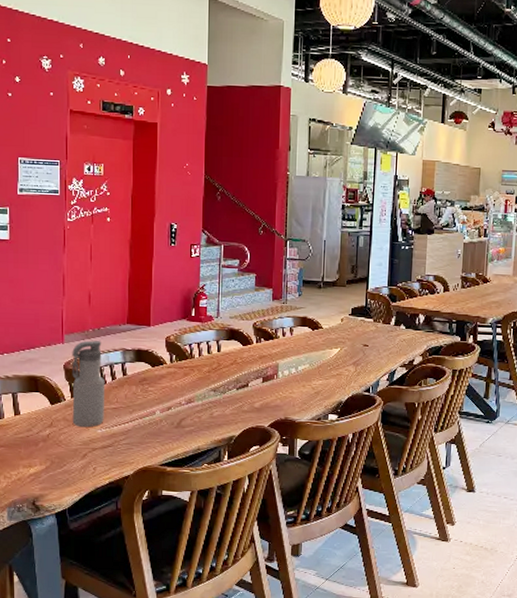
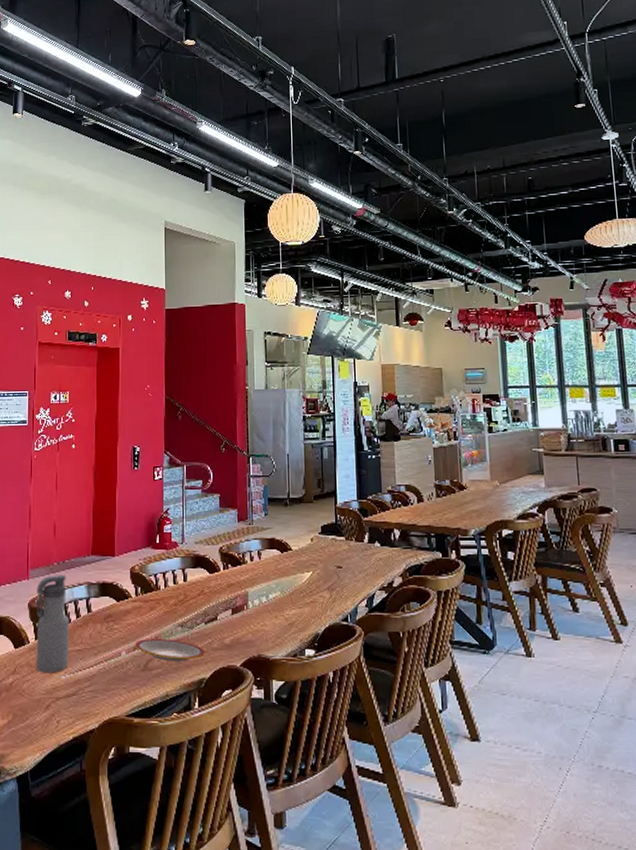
plate: none [169,400,236,421] -> present [135,638,205,662]

